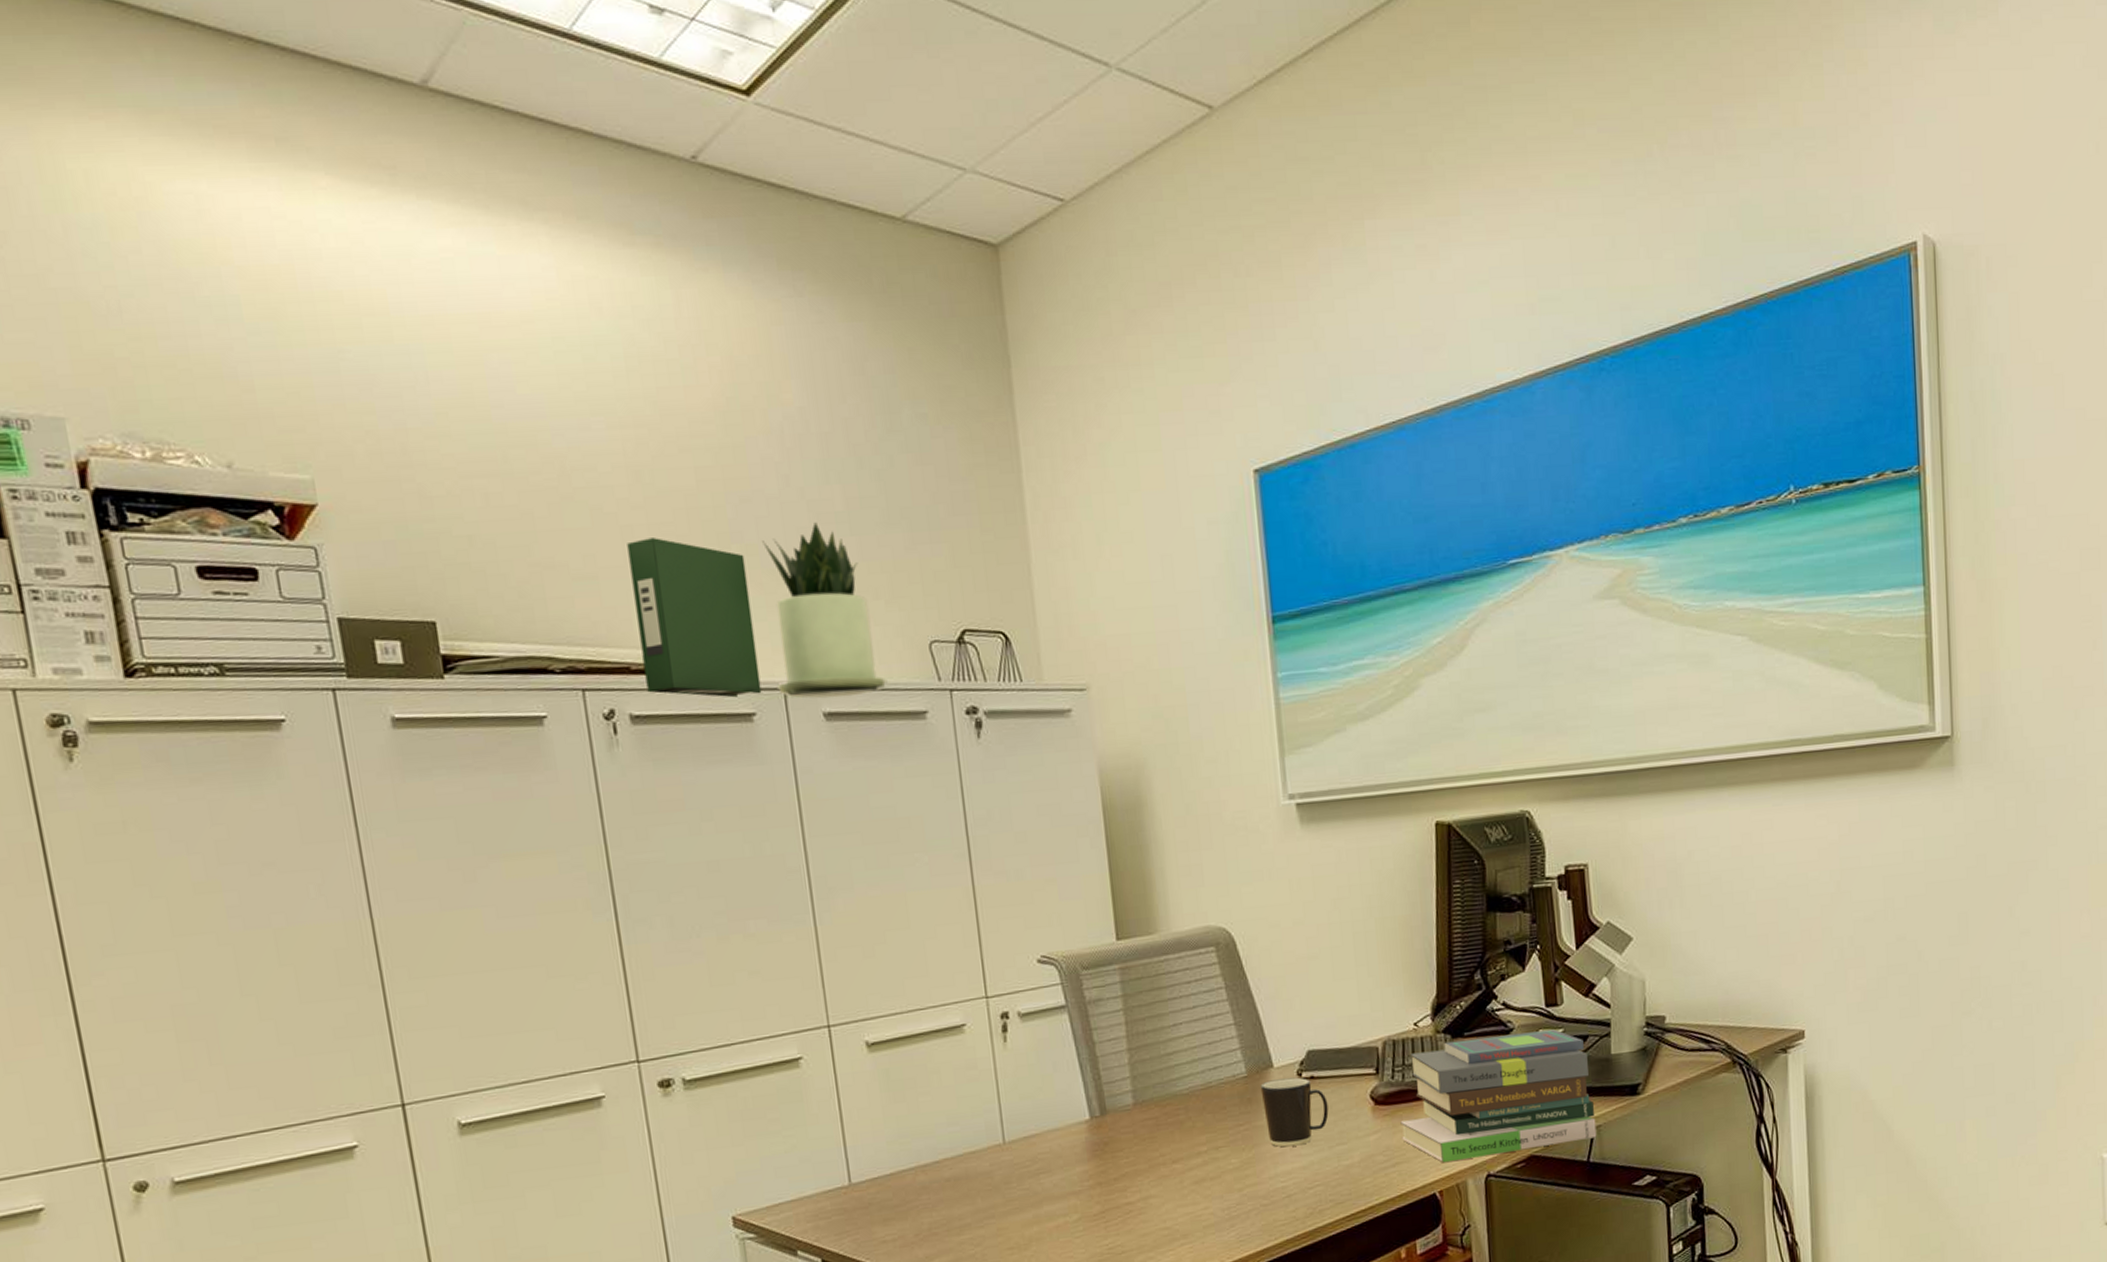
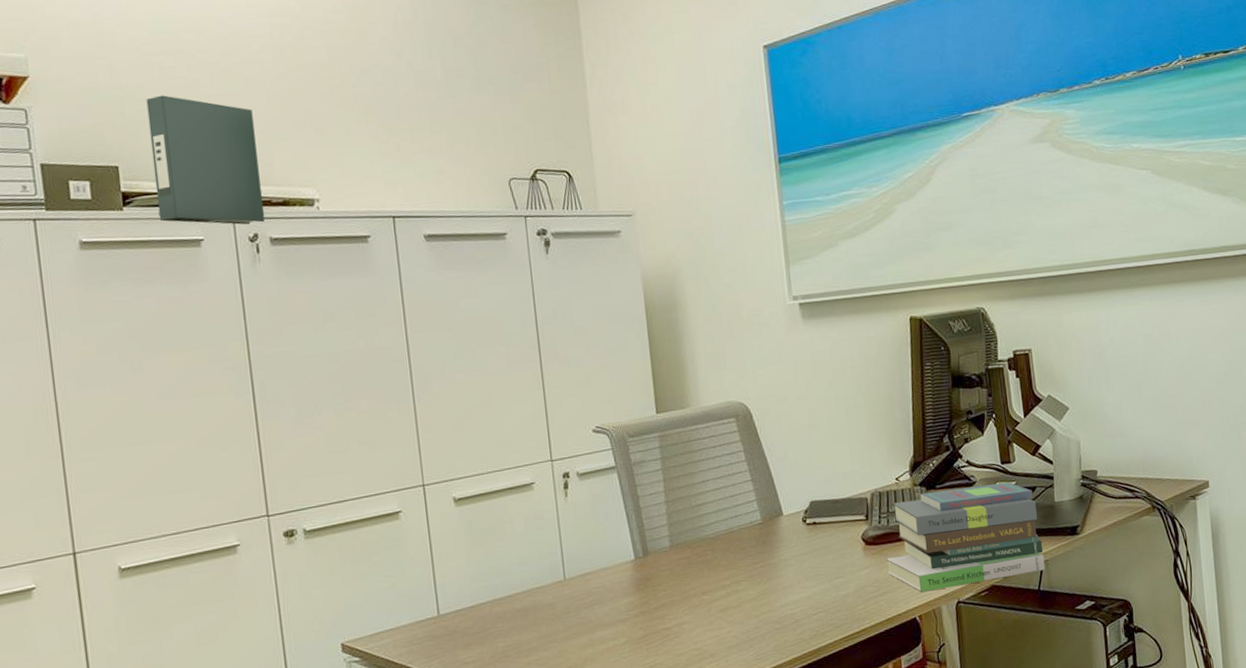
binder: none [467,530,622,699] -> present [146,95,264,225]
binder: present [627,538,762,698] -> none [272,100,376,224]
planter: present [762,522,887,699] -> none [379,88,475,224]
mug: present [1260,1077,1329,1147] -> none [772,523,828,581]

